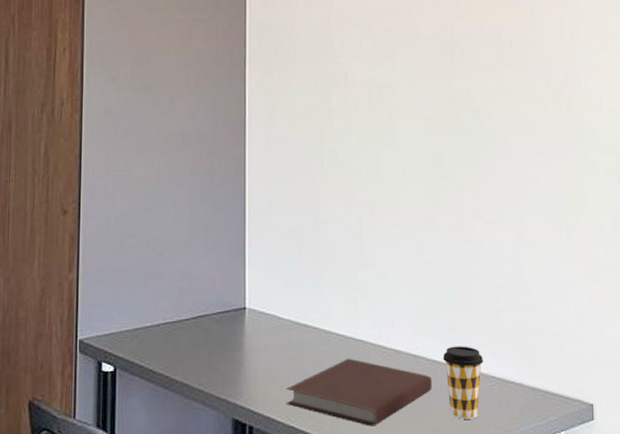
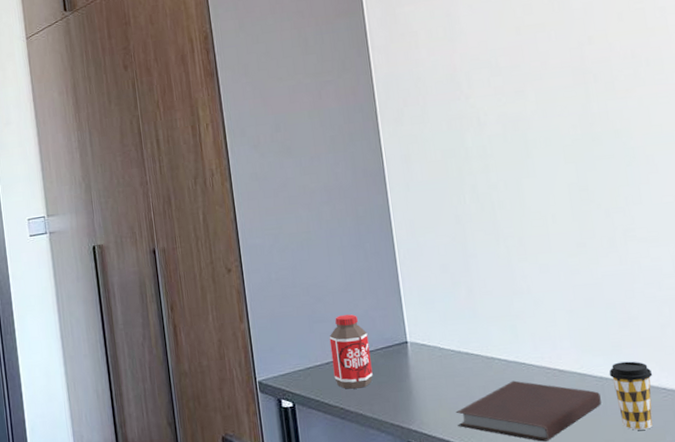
bottle: none [163,273,205,356] -> present [329,314,373,389]

